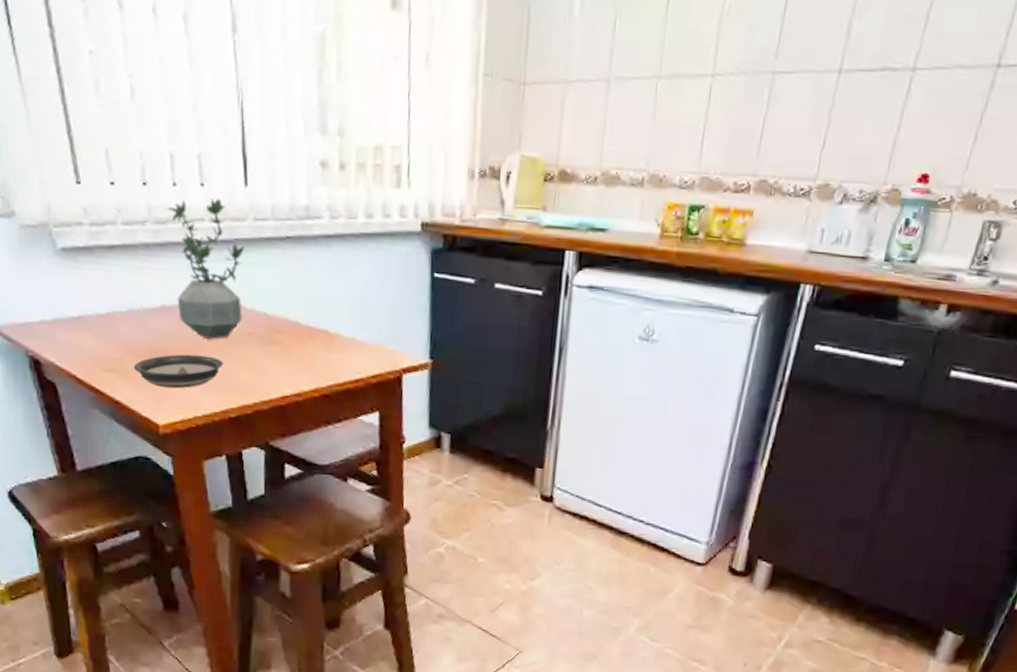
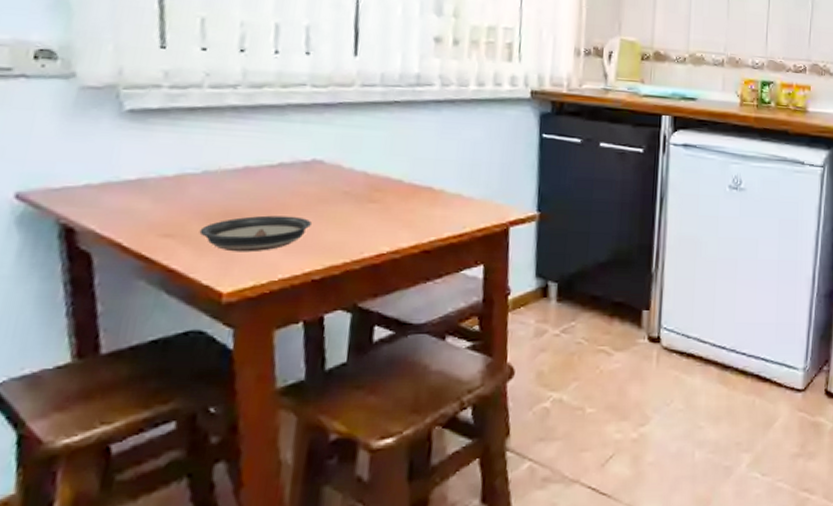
potted plant: present [167,198,246,340] -> none [264,66,350,200]

